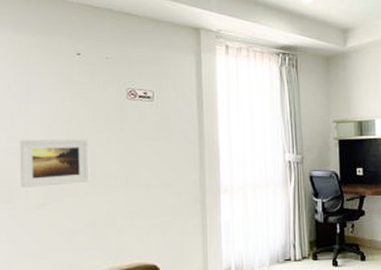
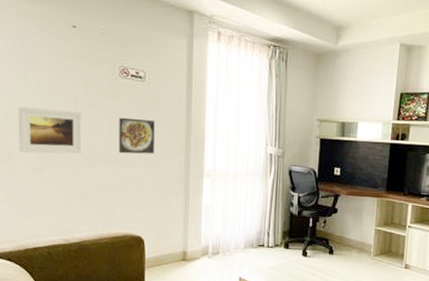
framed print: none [128,139,167,178] -> present [118,117,156,154]

